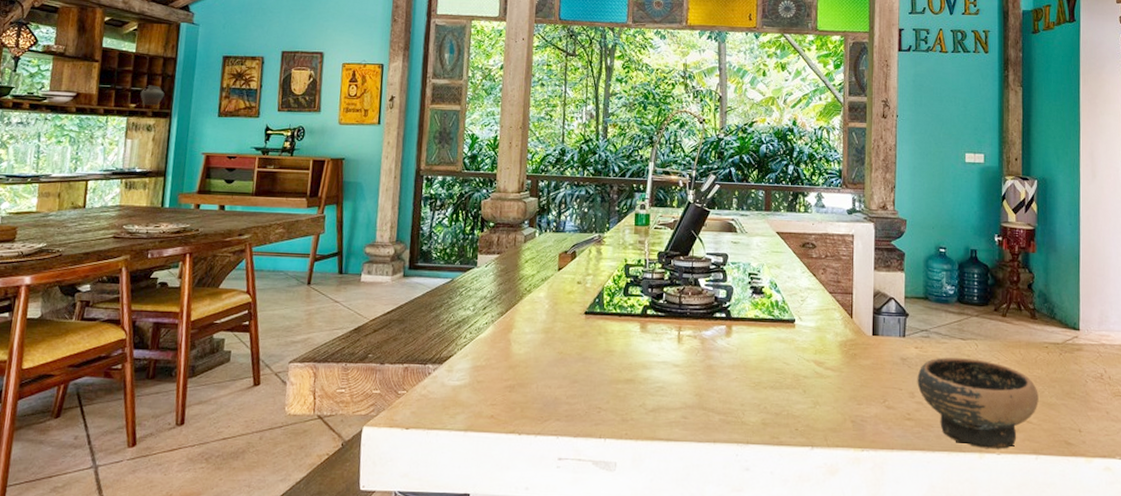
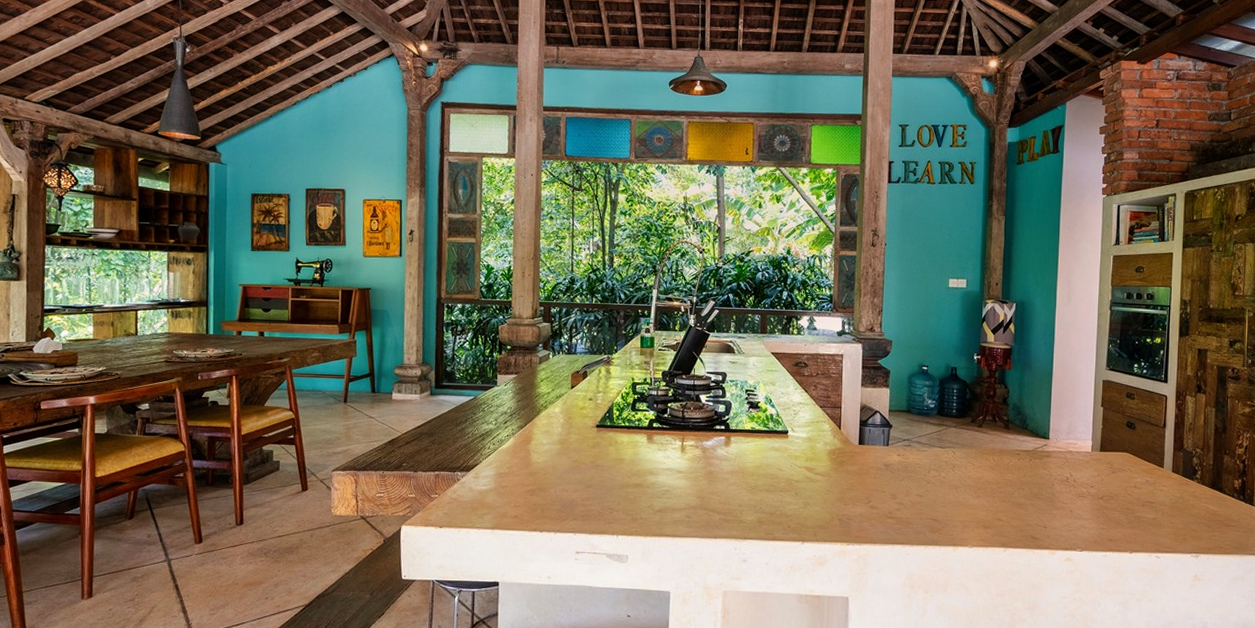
bowl: present [917,357,1039,450] -> none [898,464,1009,544]

